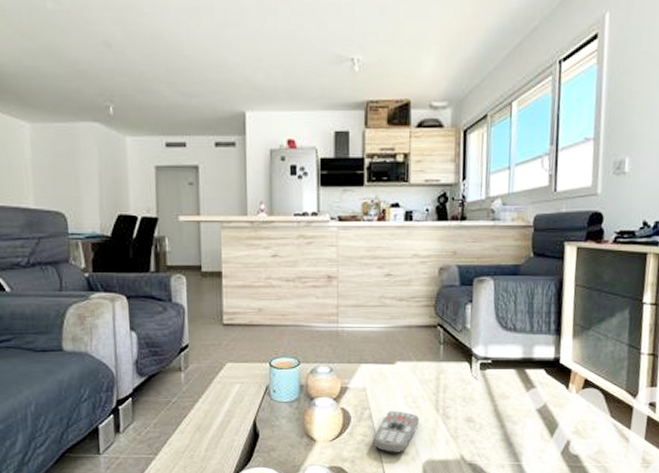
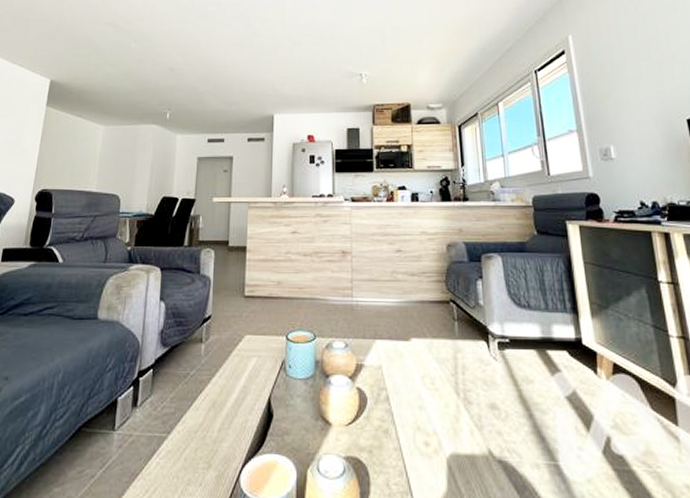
remote control: present [372,411,419,453] -> none [391,393,439,444]

